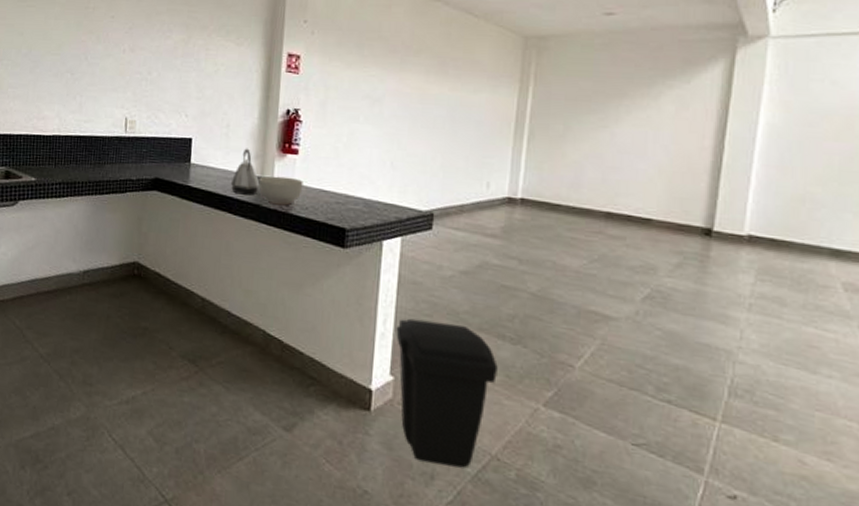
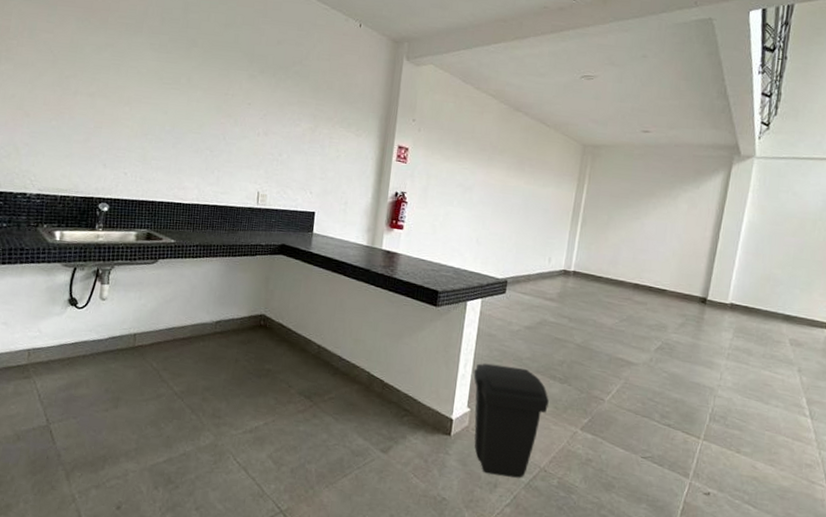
kettle: present [230,148,260,195] -> none [346,222,371,262]
bowl: present [258,176,303,206] -> none [369,246,406,271]

